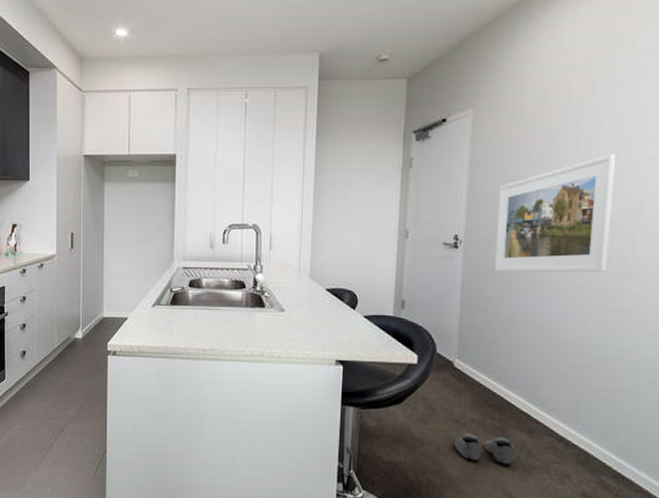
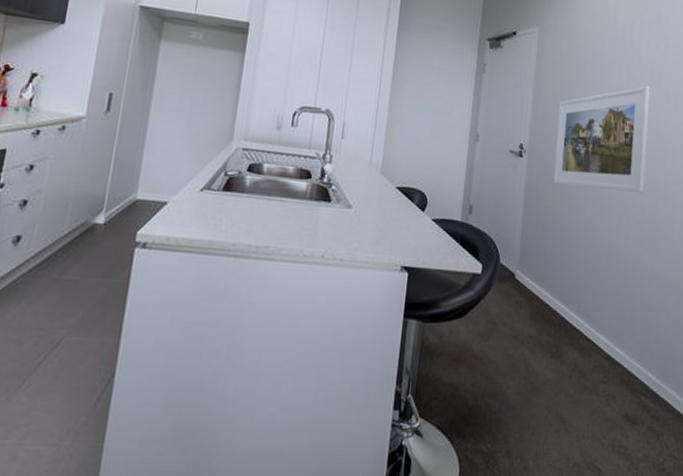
shoe: present [454,433,516,465] -> none [513,350,569,386]

